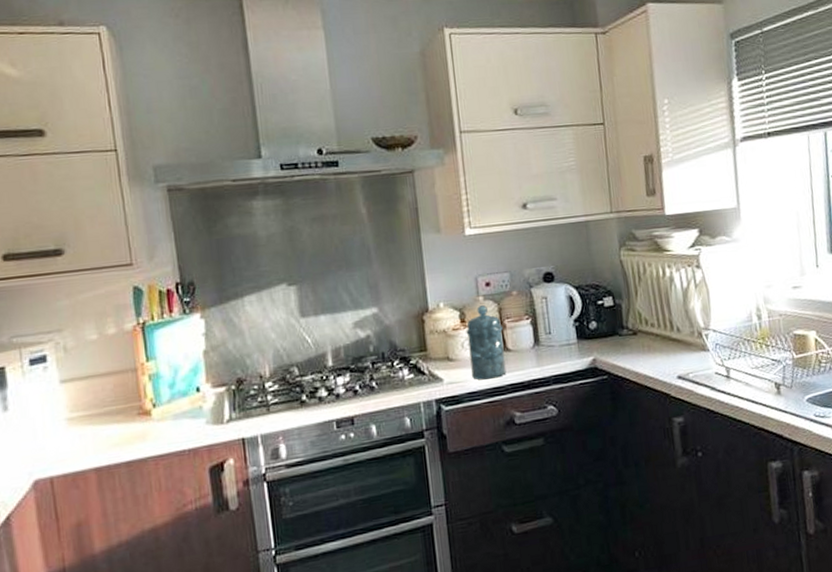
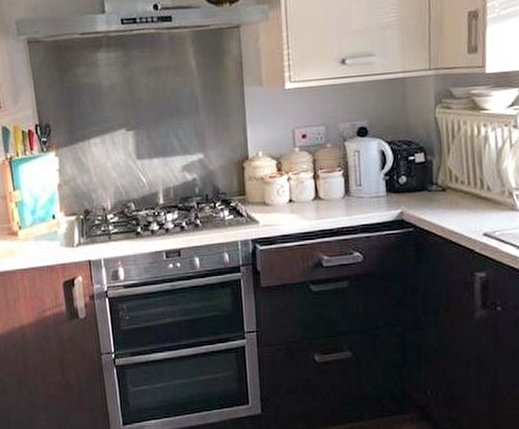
canister: present [466,304,507,380] -> none [281,155,317,225]

